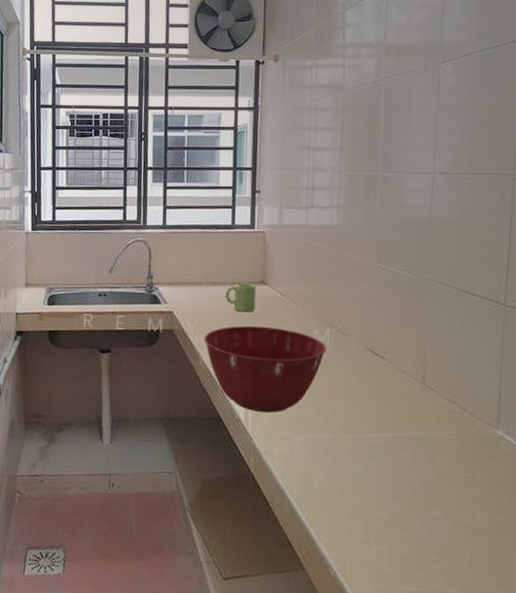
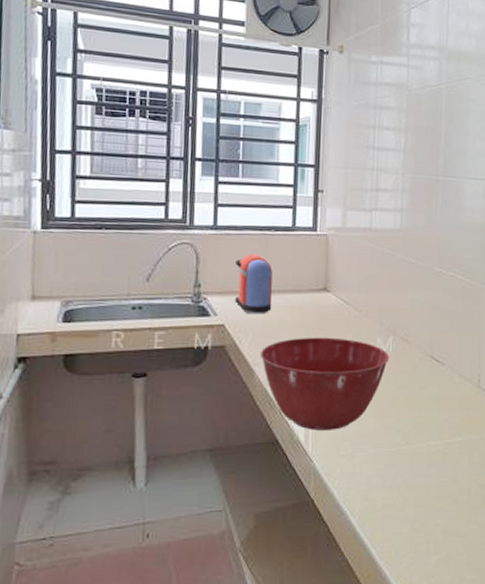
coffee maker: none [181,249,214,304] -> present [235,253,273,314]
mug: present [226,283,256,313] -> none [285,290,318,323]

